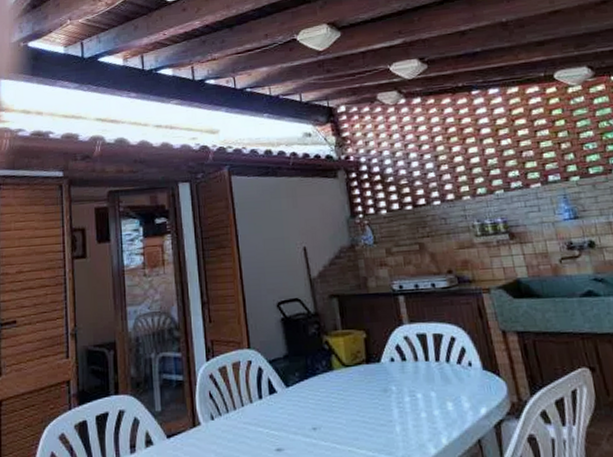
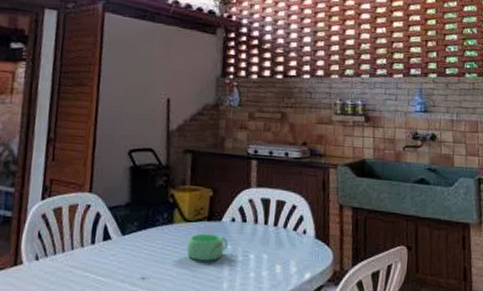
mug: none [351,376,392,406] -> present [186,233,228,261]

